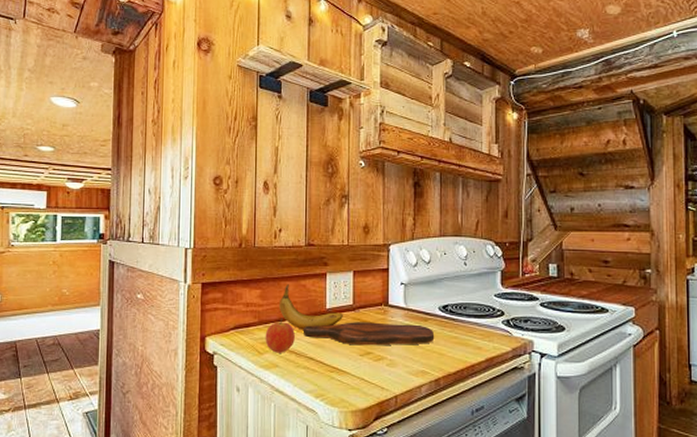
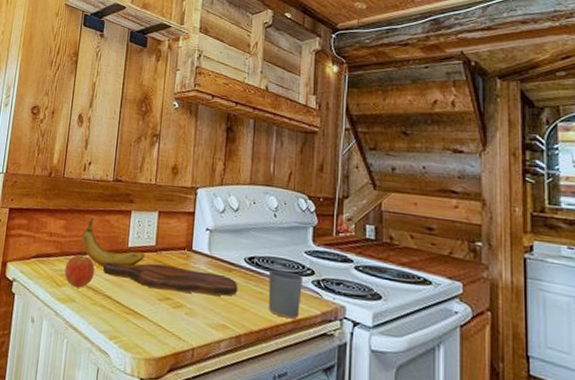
mug: none [463,314,494,358] -> present [268,269,303,319]

